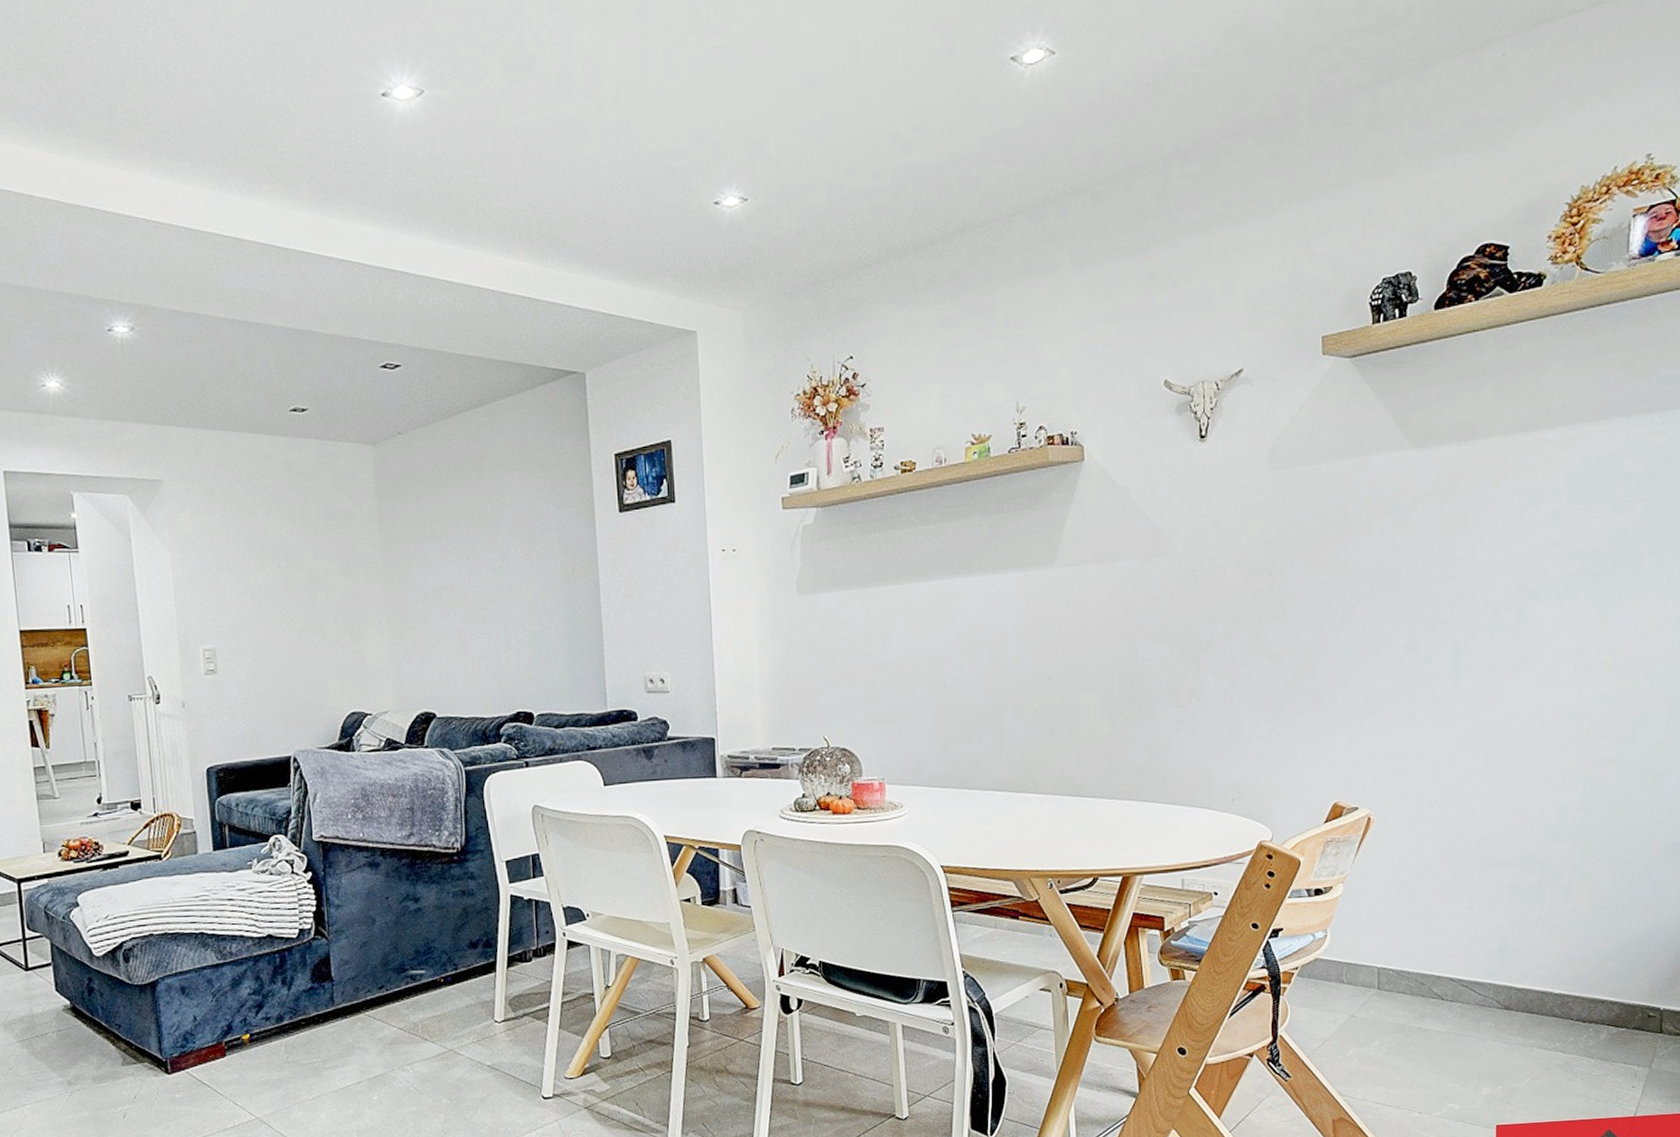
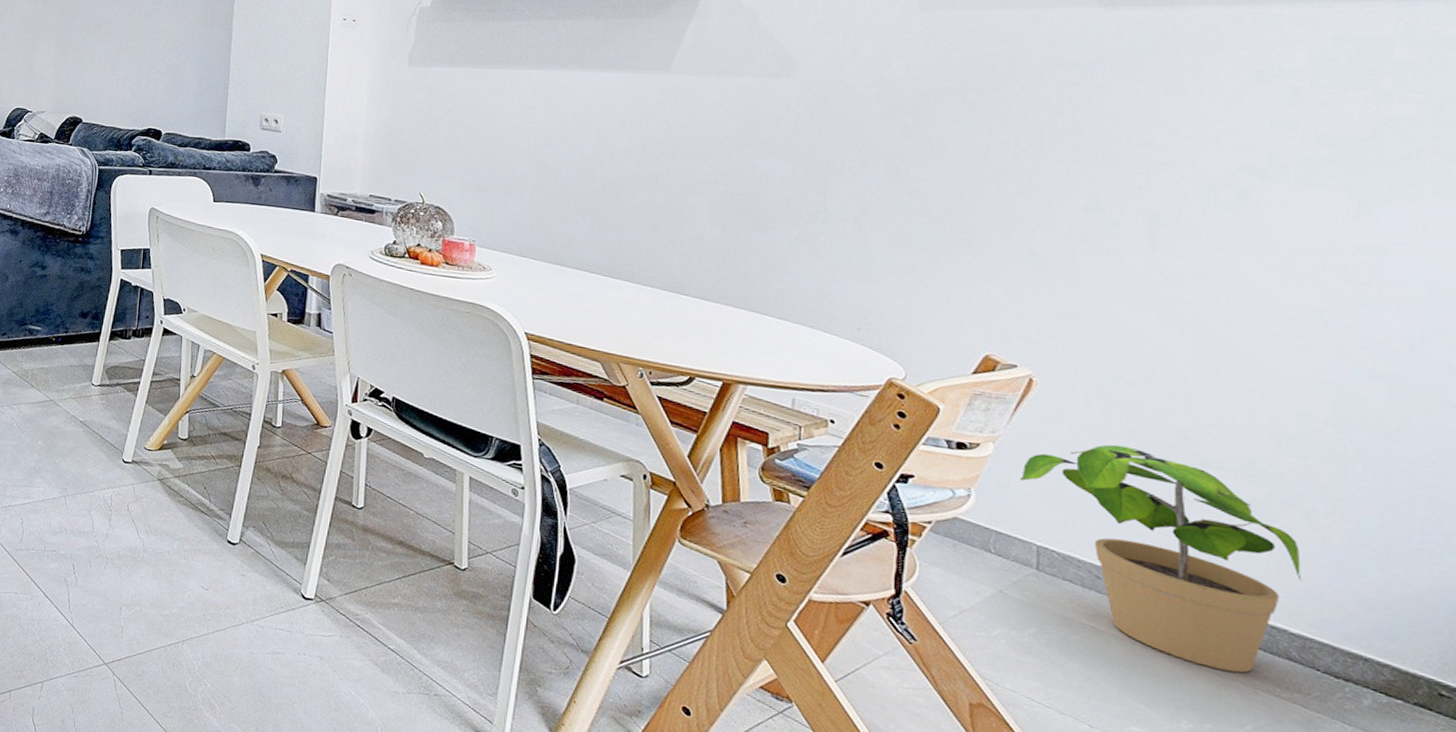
potted plant: none [1363,862,1562,1039] -> present [1019,444,1302,673]

